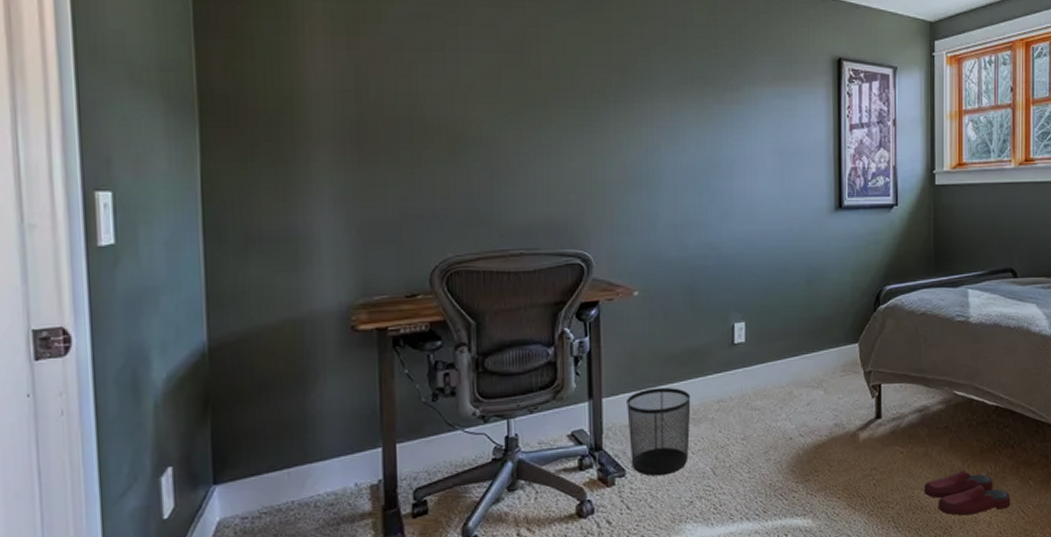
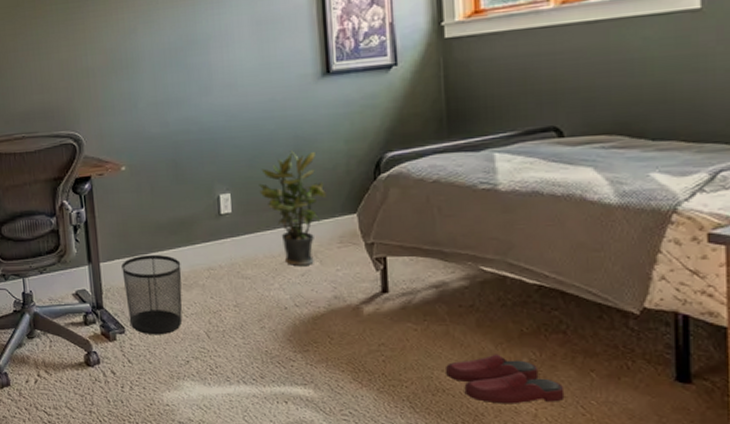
potted plant: none [773,281,834,395] -> present [259,151,328,266]

